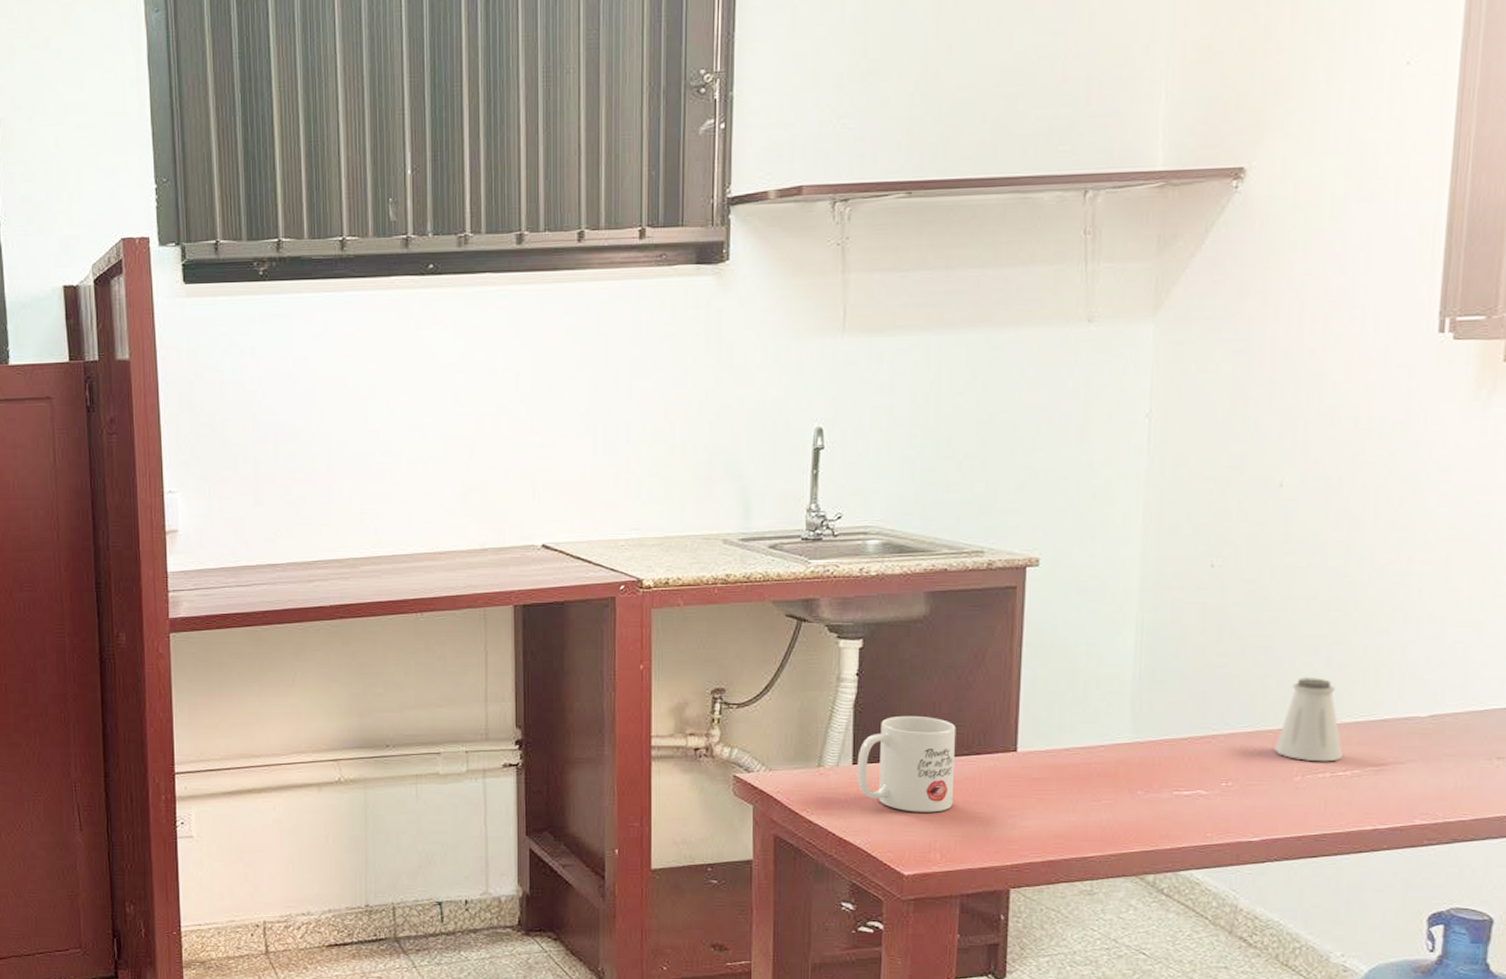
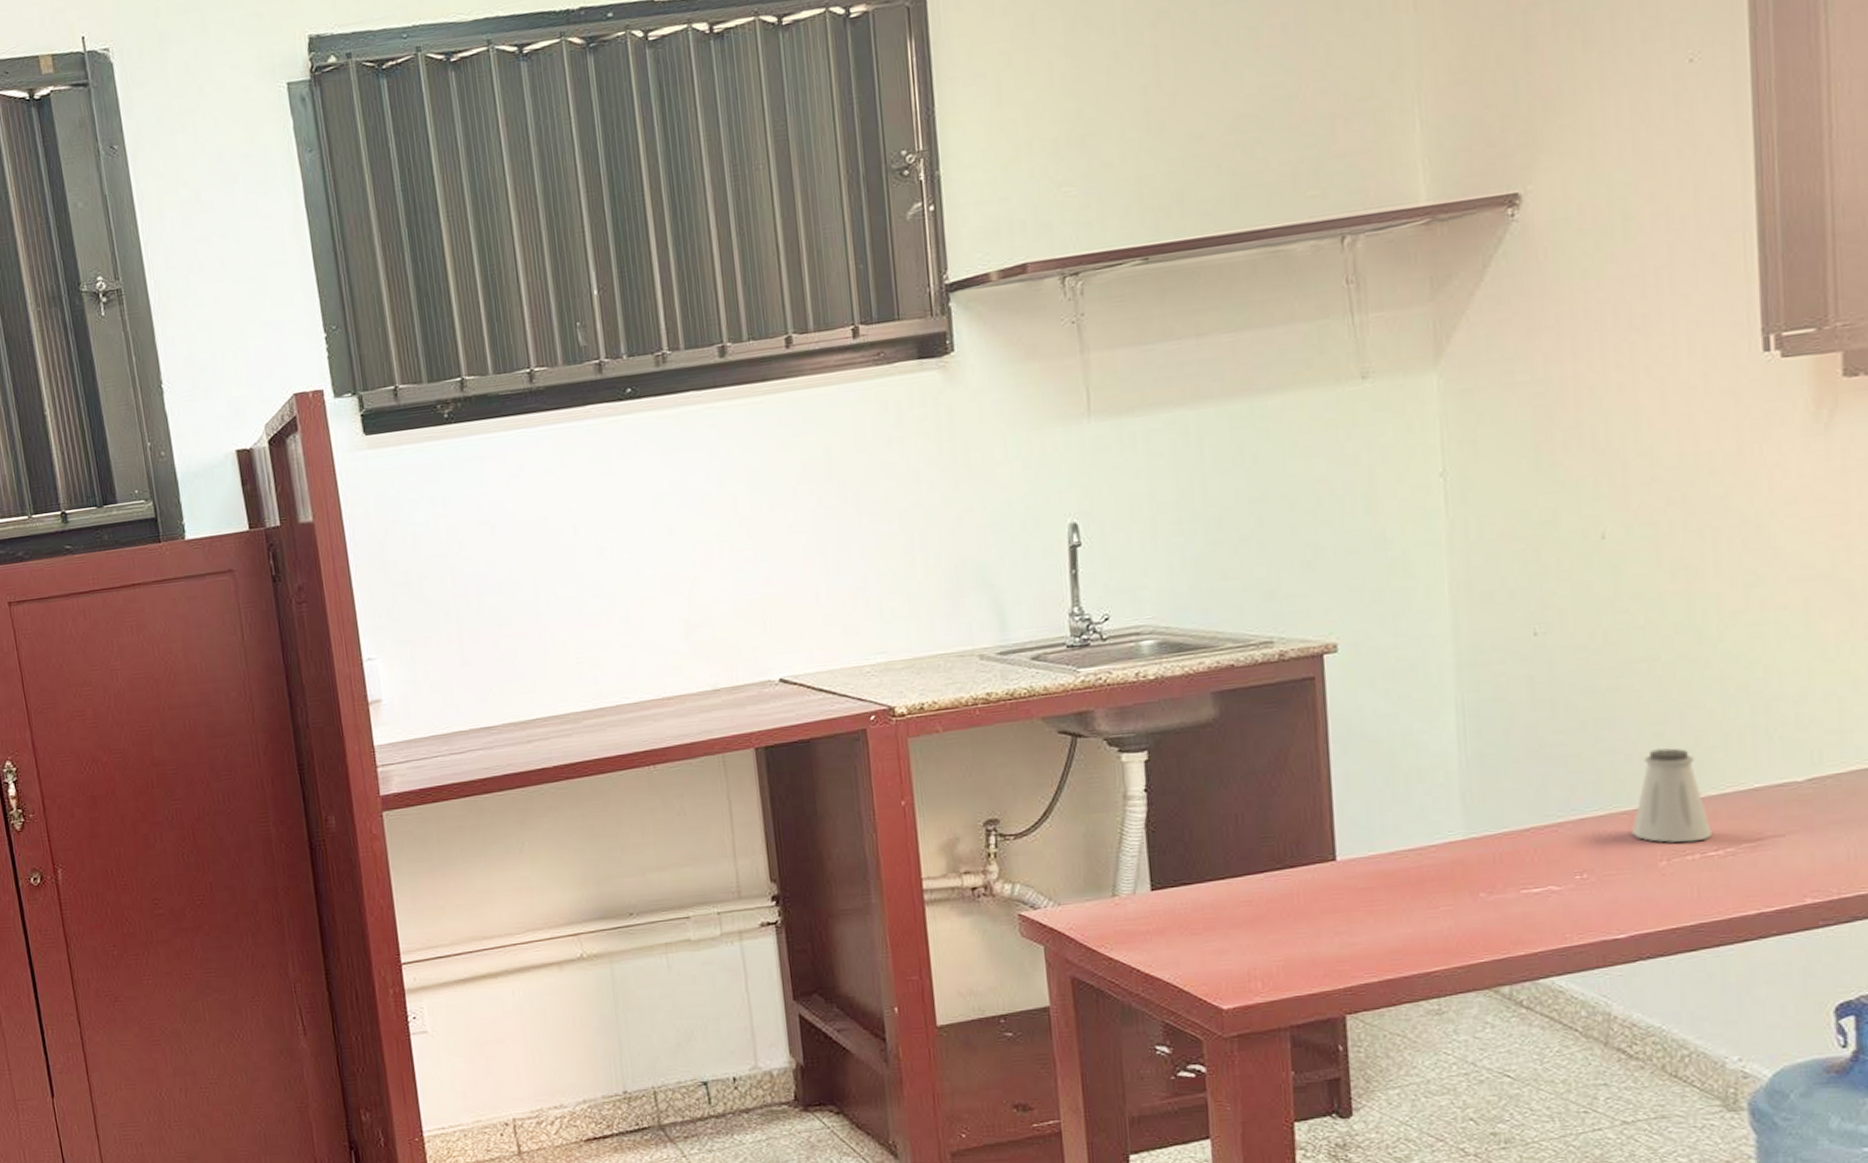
mug: present [857,715,957,813] -> none [1155,830,1270,938]

